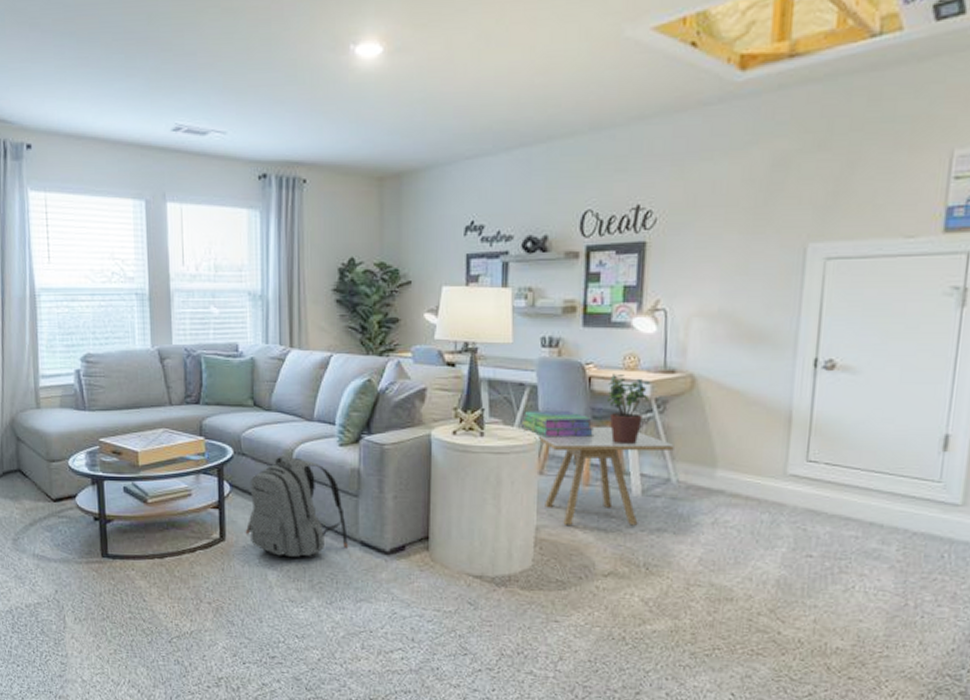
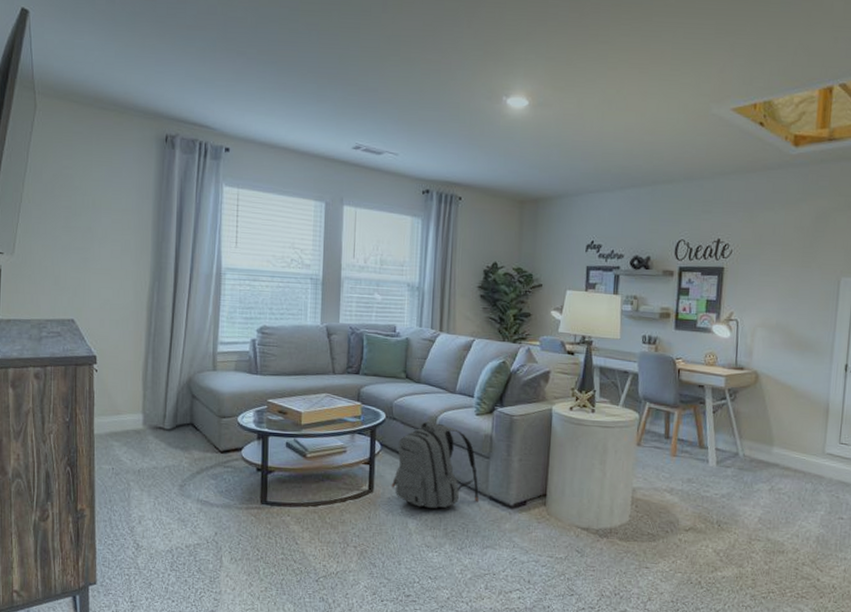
stack of books: present [522,411,595,438] -> none [625,393,681,417]
side table: present [523,427,674,526] -> none [626,407,742,490]
potted plant: present [606,373,651,445] -> none [691,367,725,425]

